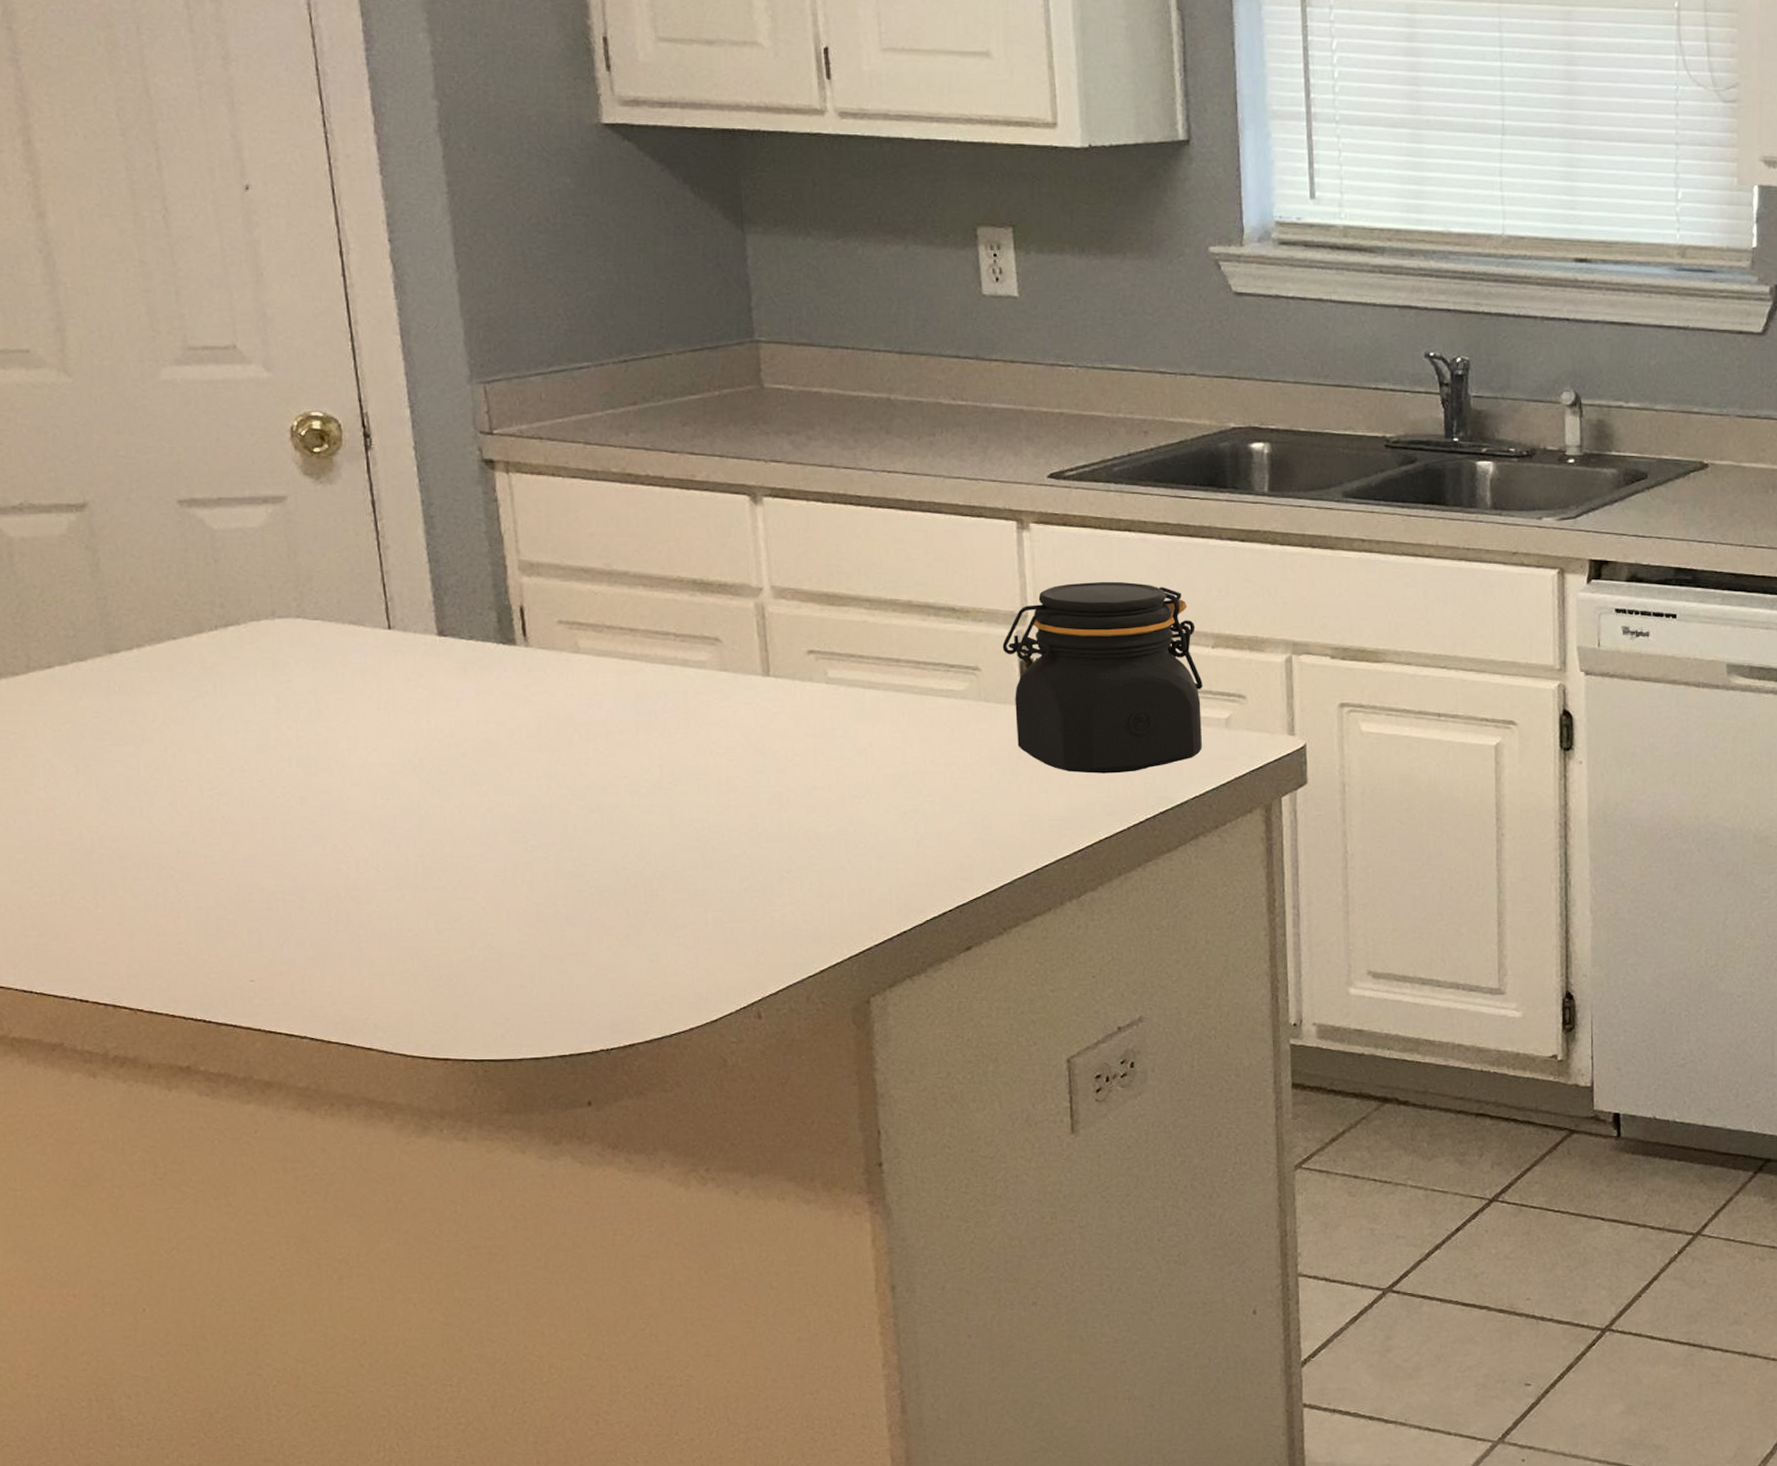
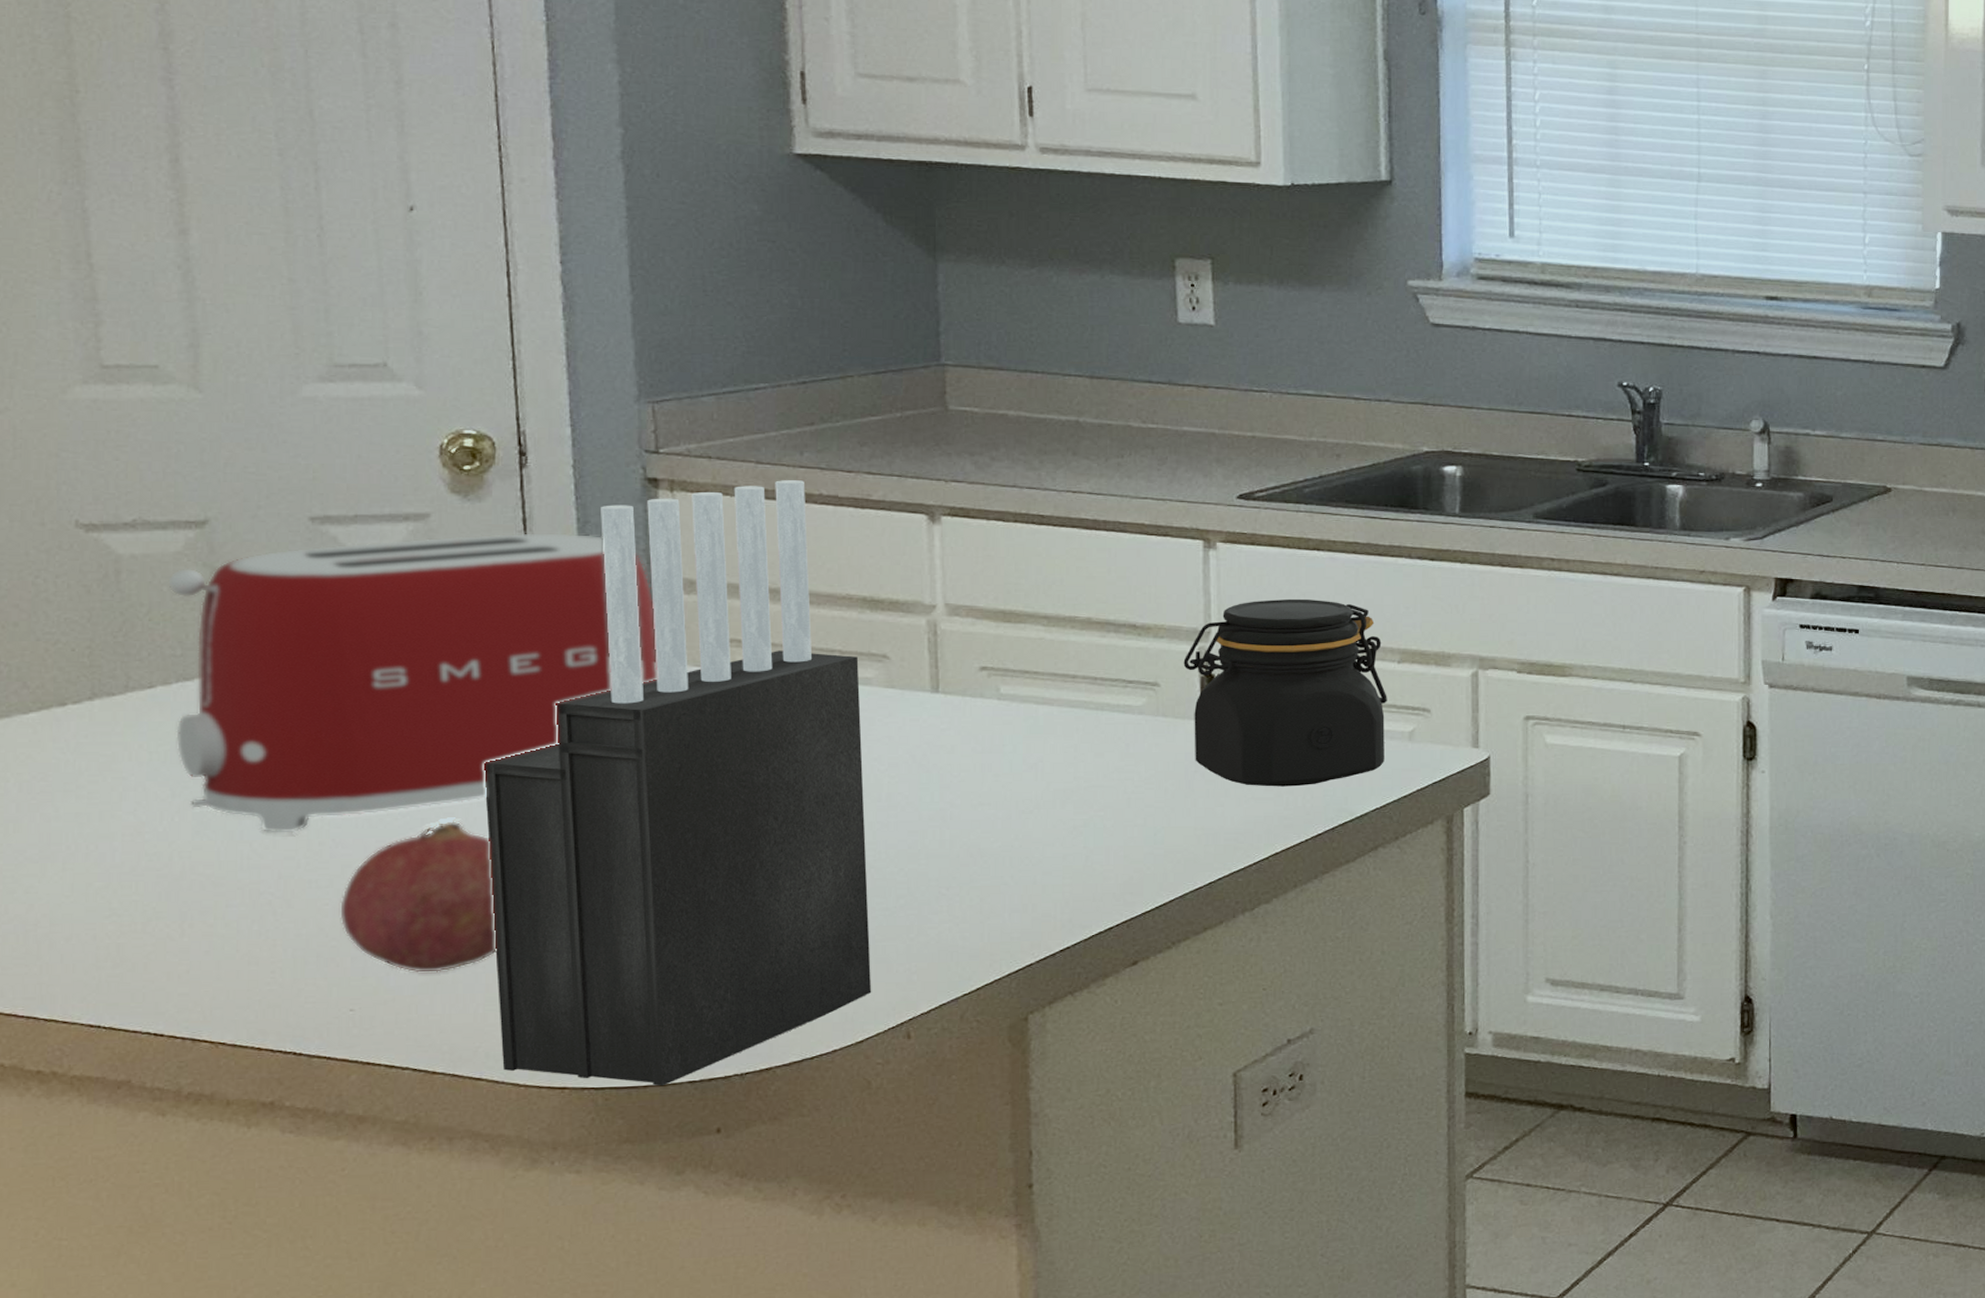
toaster: none [55,514,506,810] -> present [167,532,657,834]
fruit: none [233,800,377,947] -> present [339,821,497,974]
knife block: none [353,461,723,1060] -> present [484,480,872,1086]

